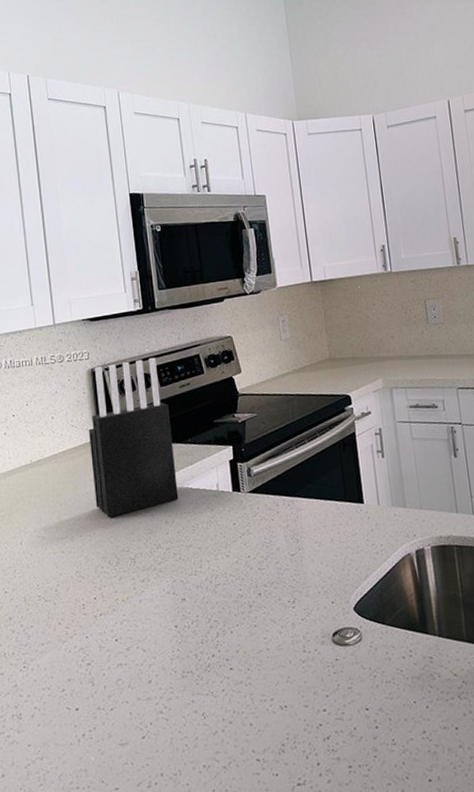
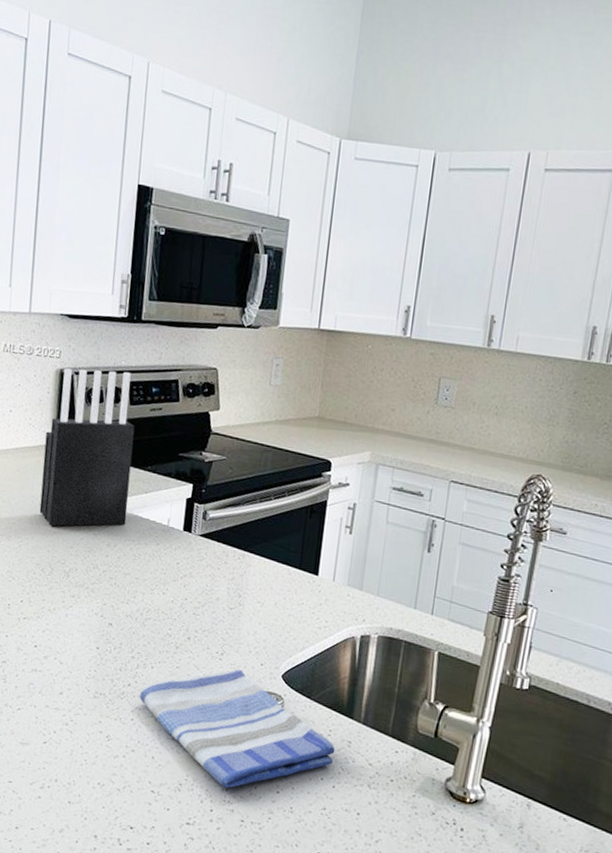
dish towel: none [224,612,420,736] -> present [139,669,335,788]

